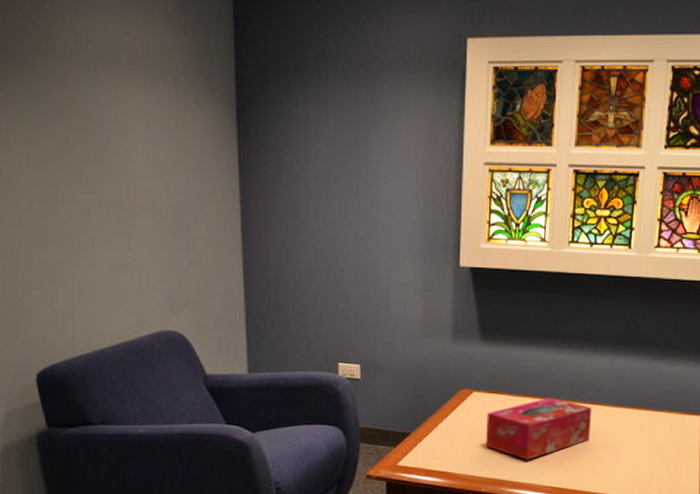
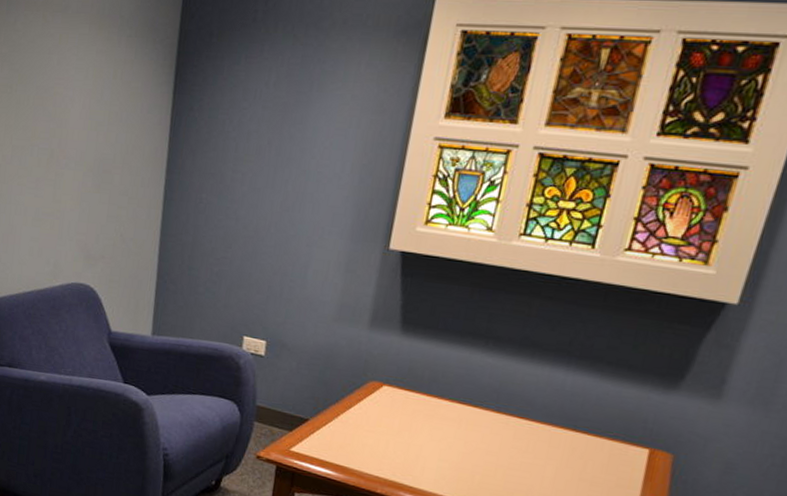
tissue box: present [486,397,592,460] -> none [389,403,518,467]

